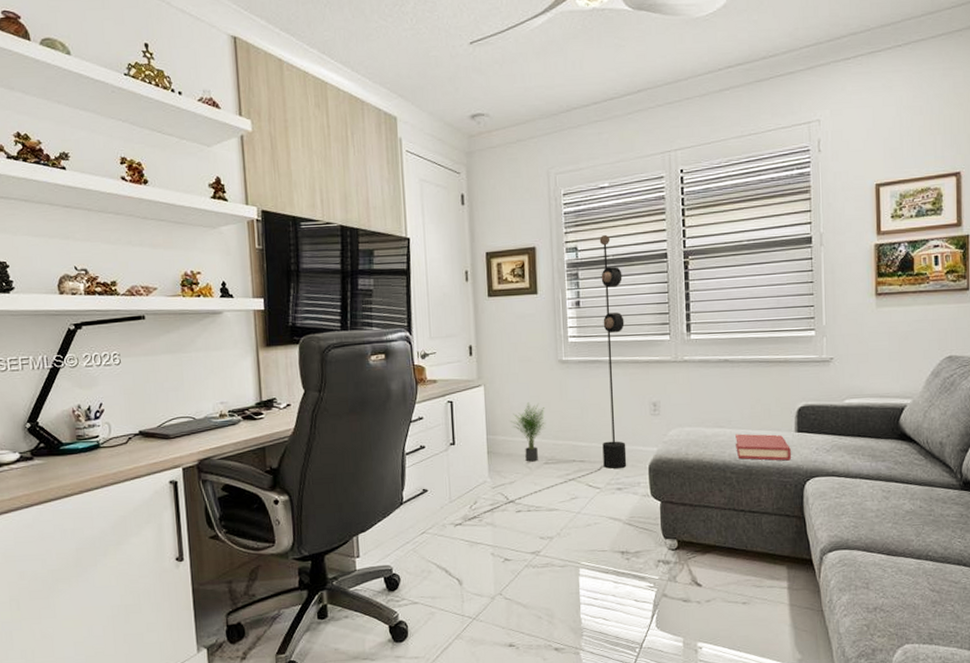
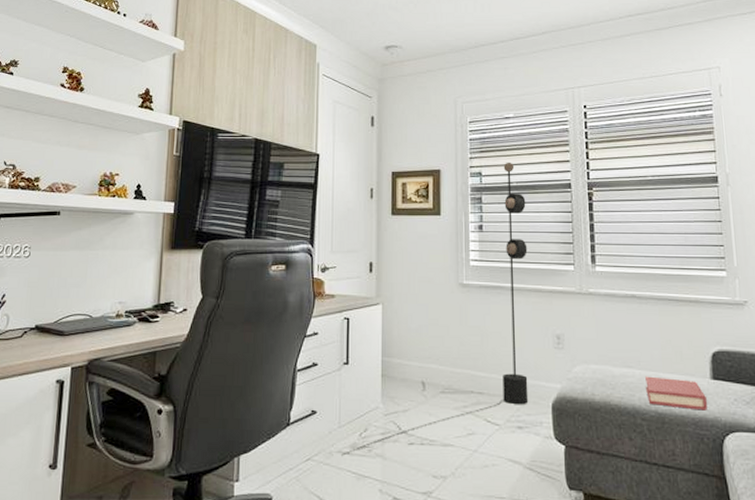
potted plant: present [511,402,546,462] -> none [408,325,444,390]

